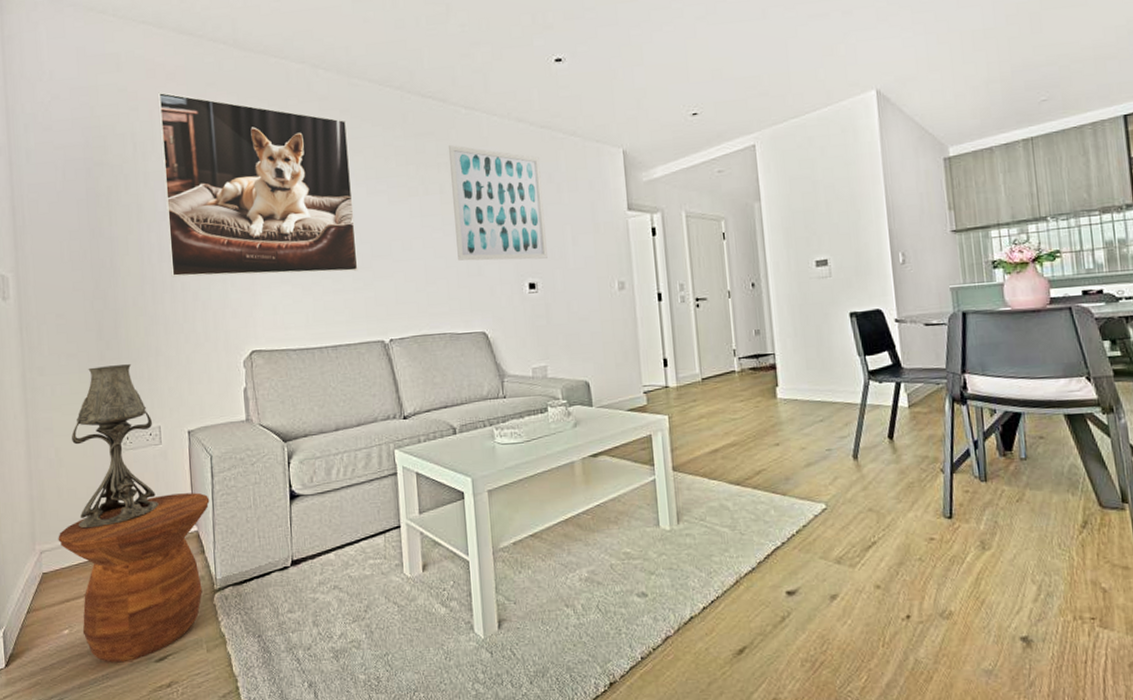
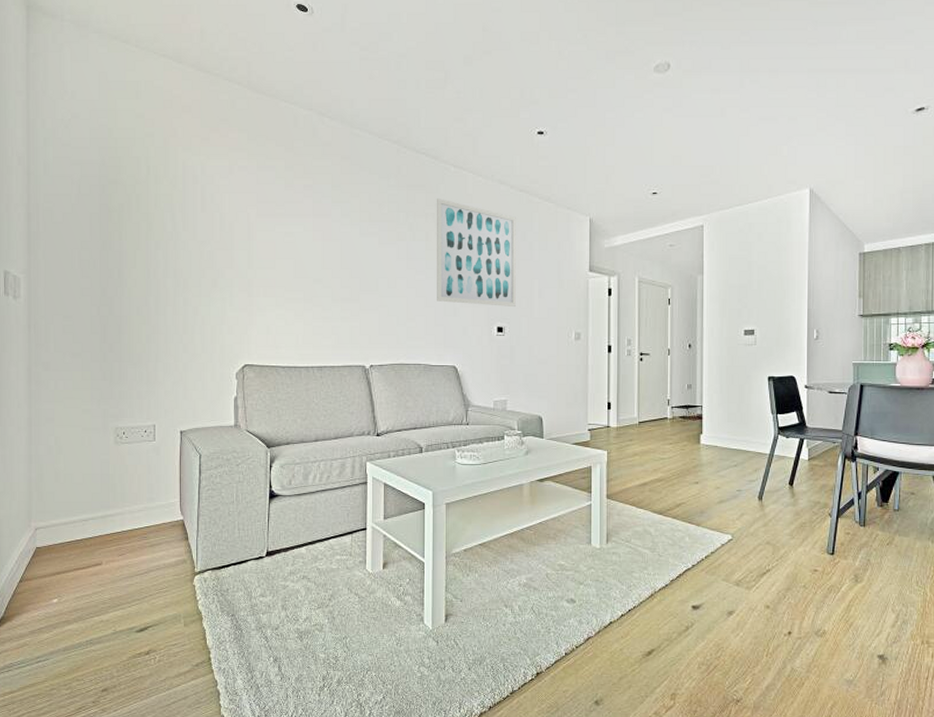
side table: present [58,492,210,663] -> none [53,486,196,631]
table lamp: present [72,364,159,529] -> none [72,367,149,511]
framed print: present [157,92,358,277] -> none [173,122,347,302]

